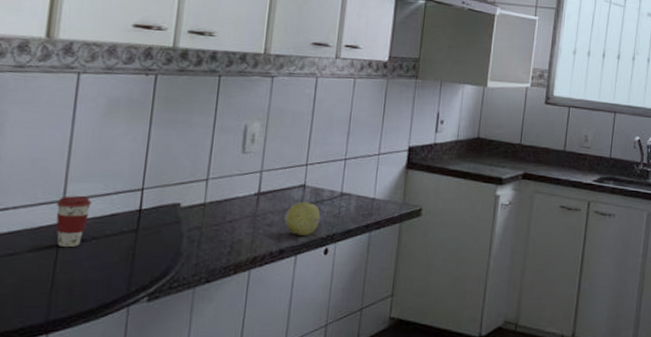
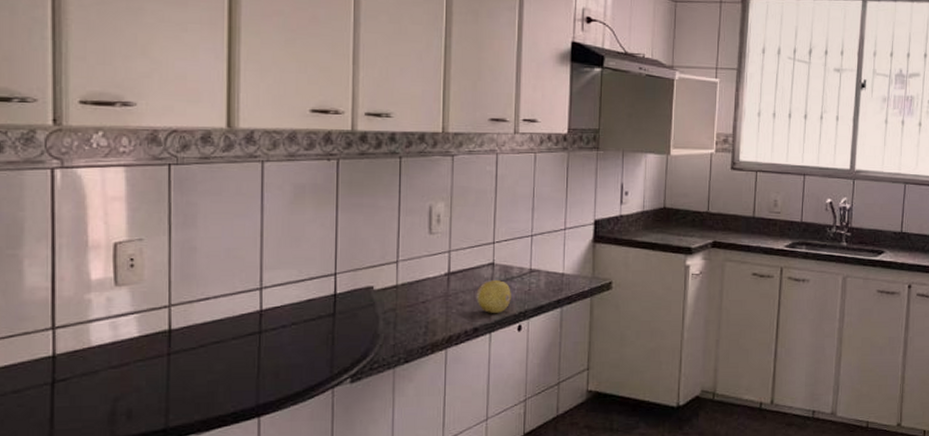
coffee cup: present [56,196,92,248] -> none [254,283,288,334]

